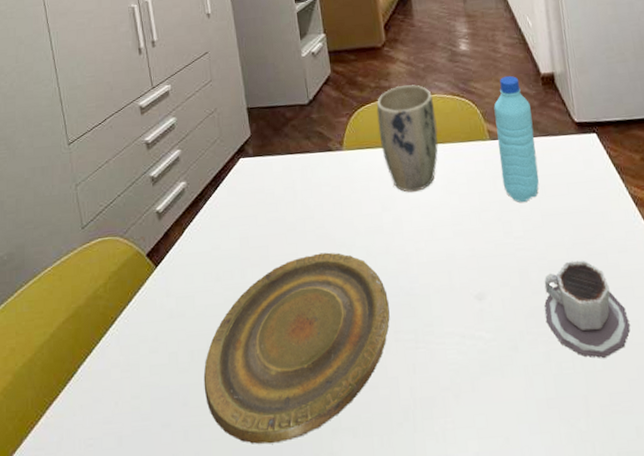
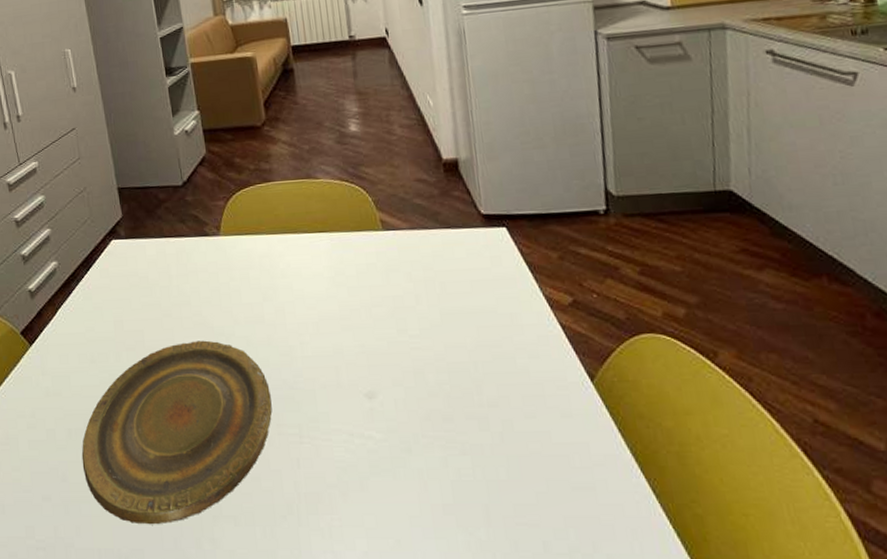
plant pot: present [376,84,438,192] -> none [256,168,325,283]
water bottle: present [494,75,539,202] -> none [387,160,439,299]
cup: present [544,260,631,359] -> none [442,363,540,469]

